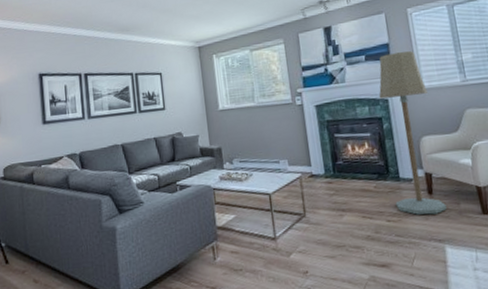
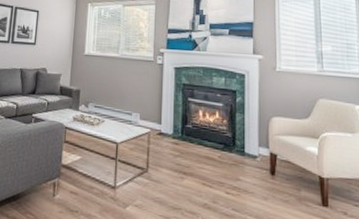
floor lamp: present [378,51,447,215] -> none [236,32,287,196]

